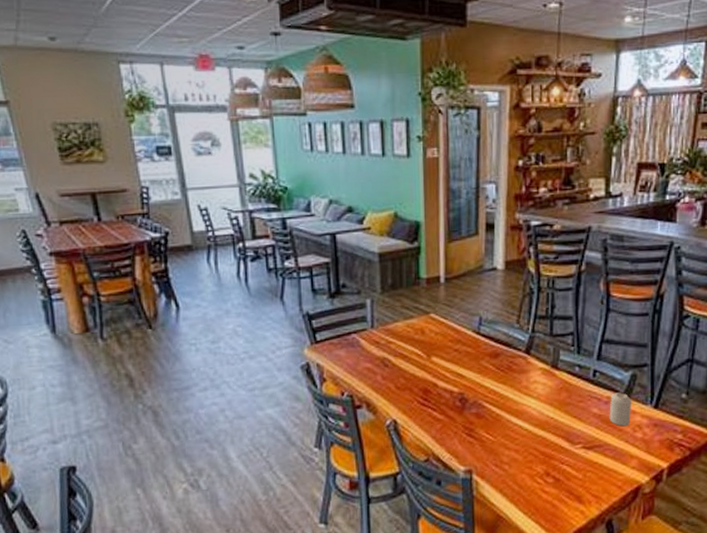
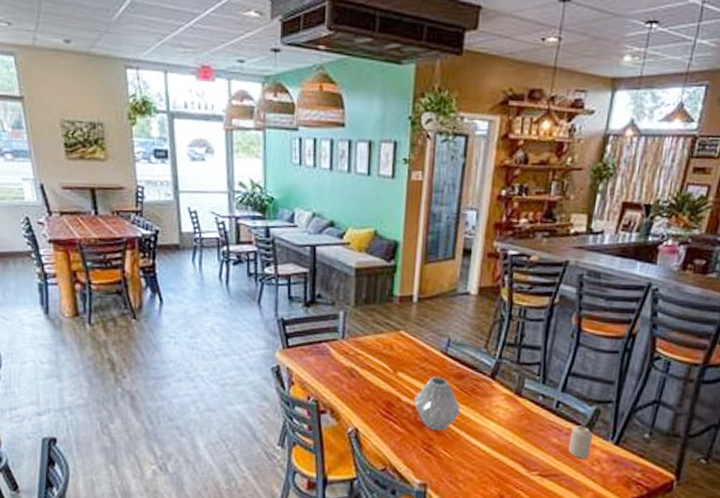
vase: none [450,357,498,414] -> present [413,376,460,431]

